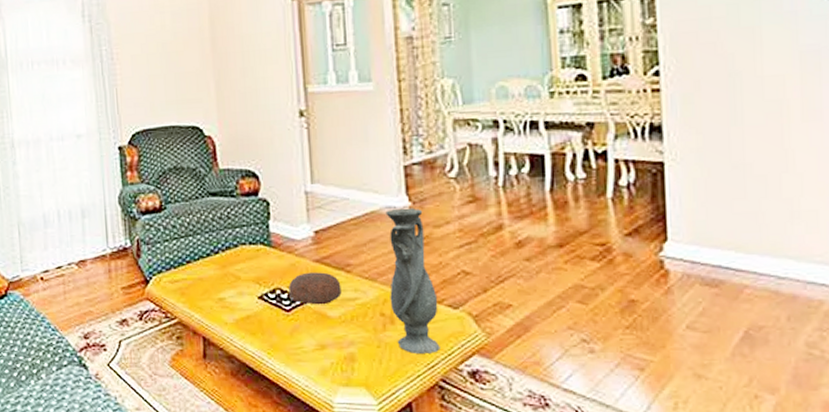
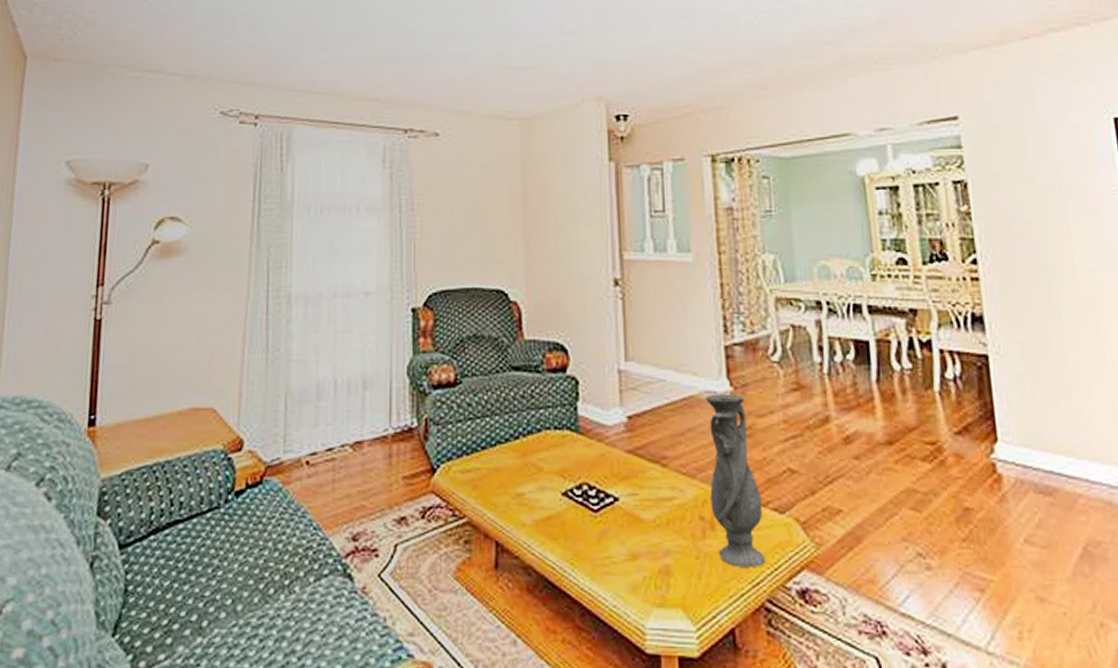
decorative bowl: present [289,272,342,305] -> none [597,465,657,505]

